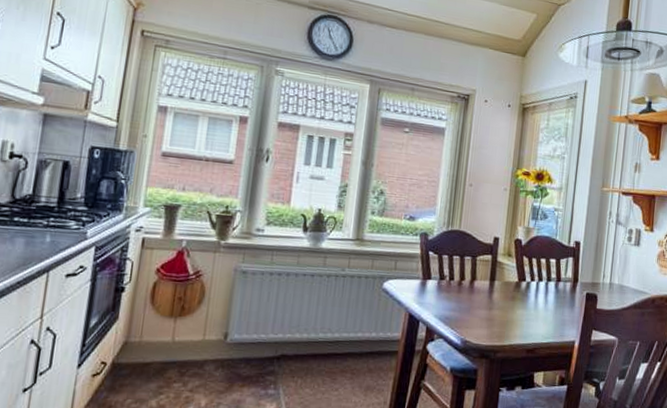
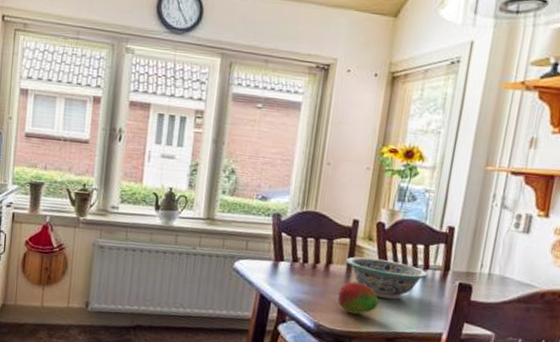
fruit: none [482,296,519,328] -> present [337,281,379,315]
decorative bowl: none [488,272,560,312] -> present [345,256,428,300]

